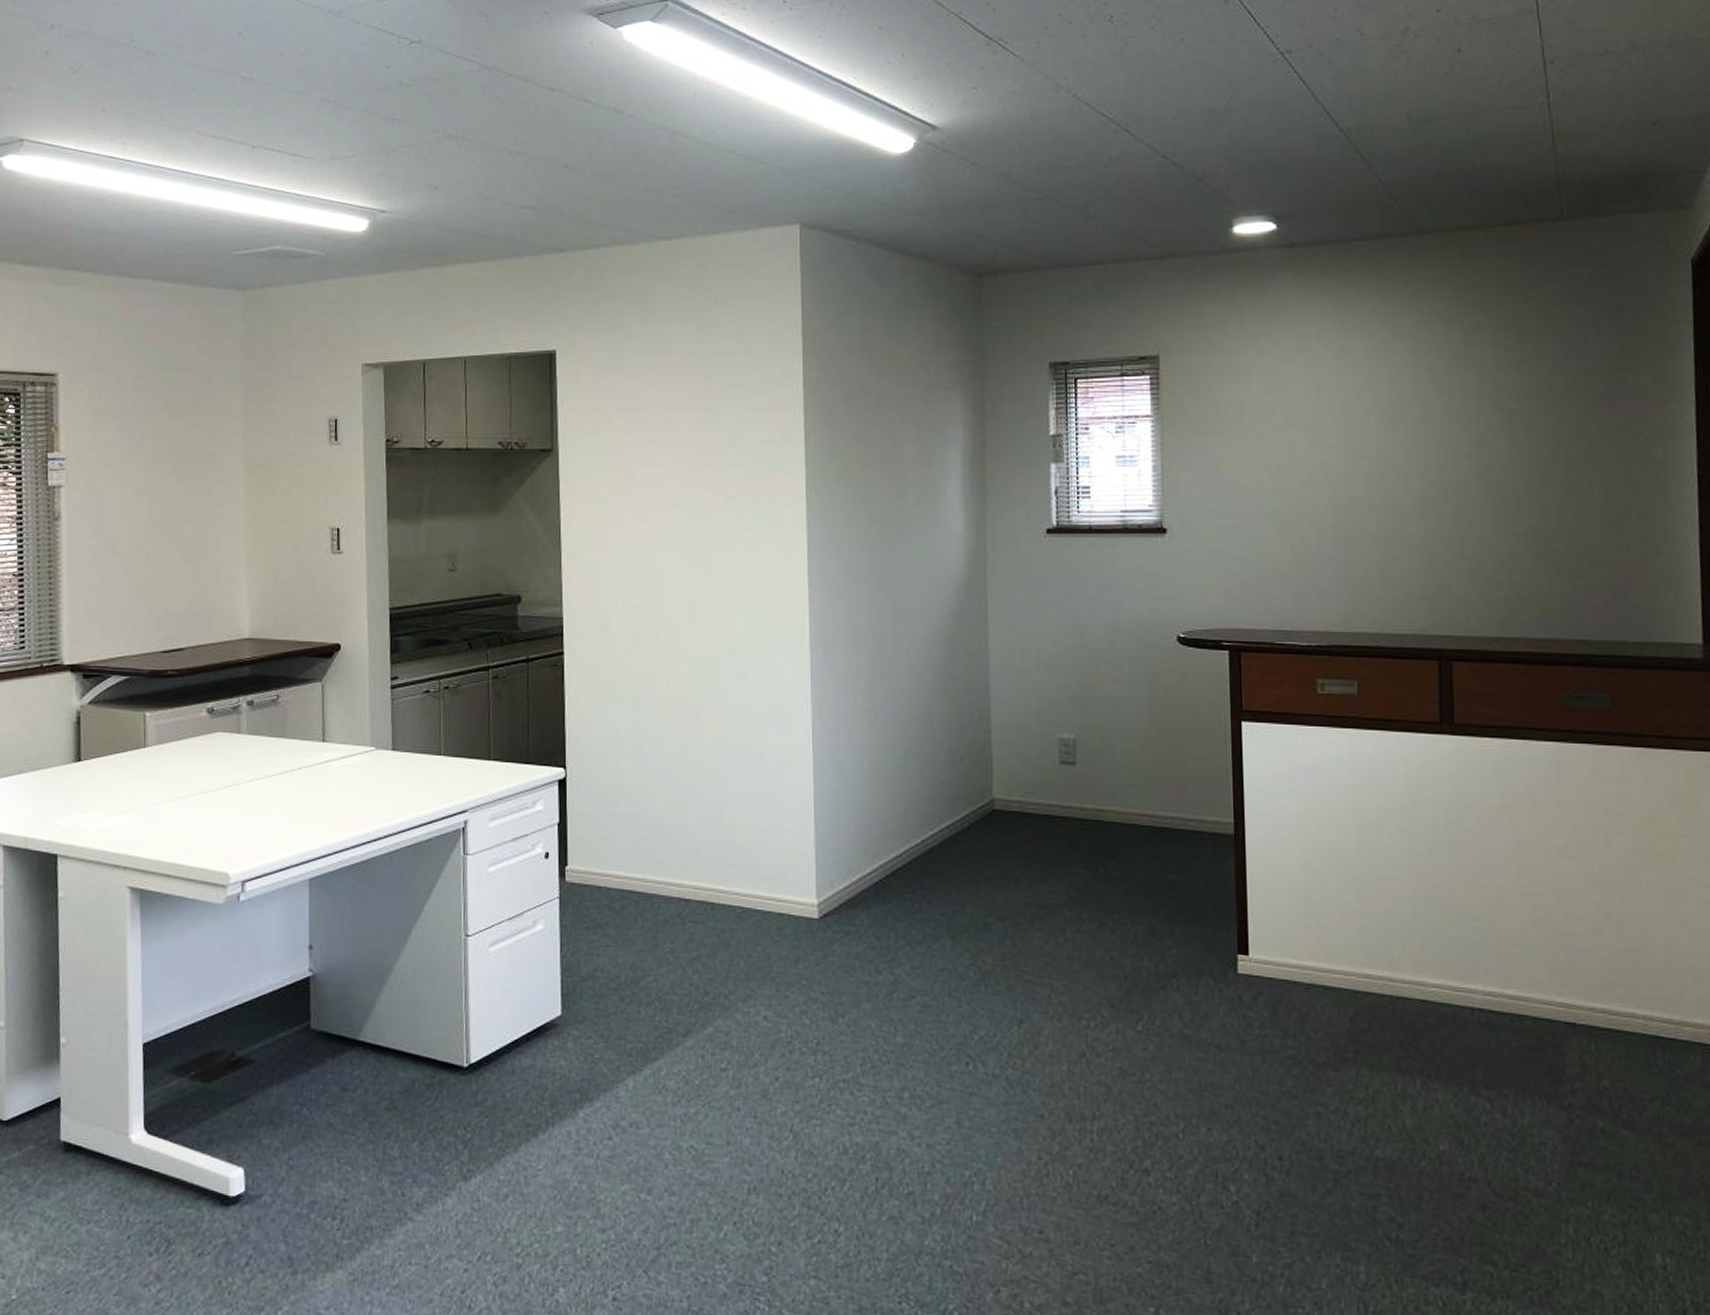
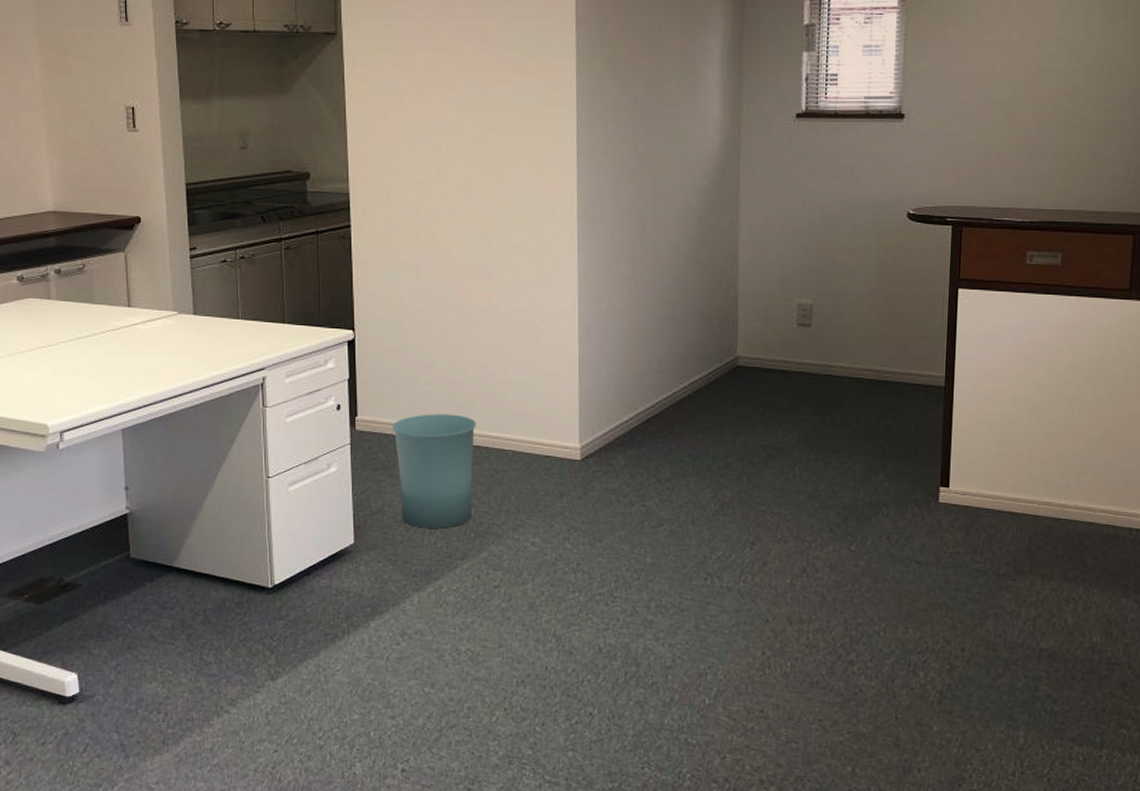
waste bin: none [606,863,701,999] -> present [392,414,477,529]

